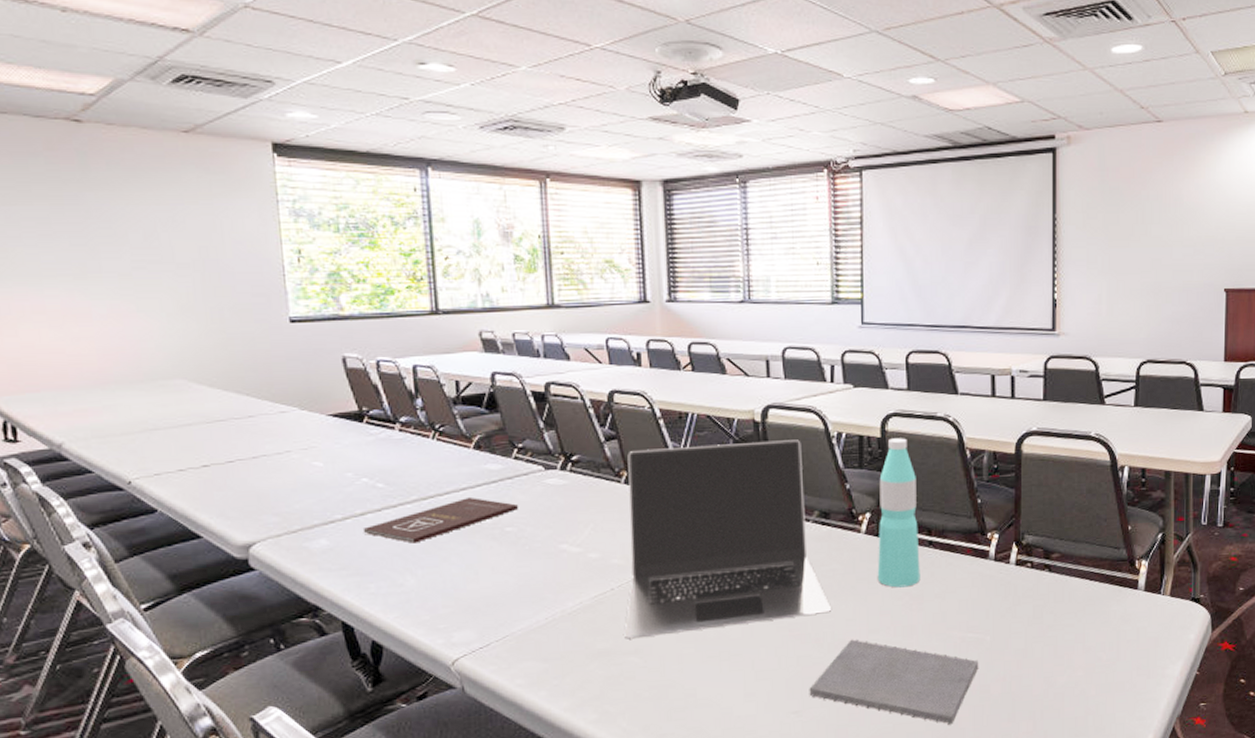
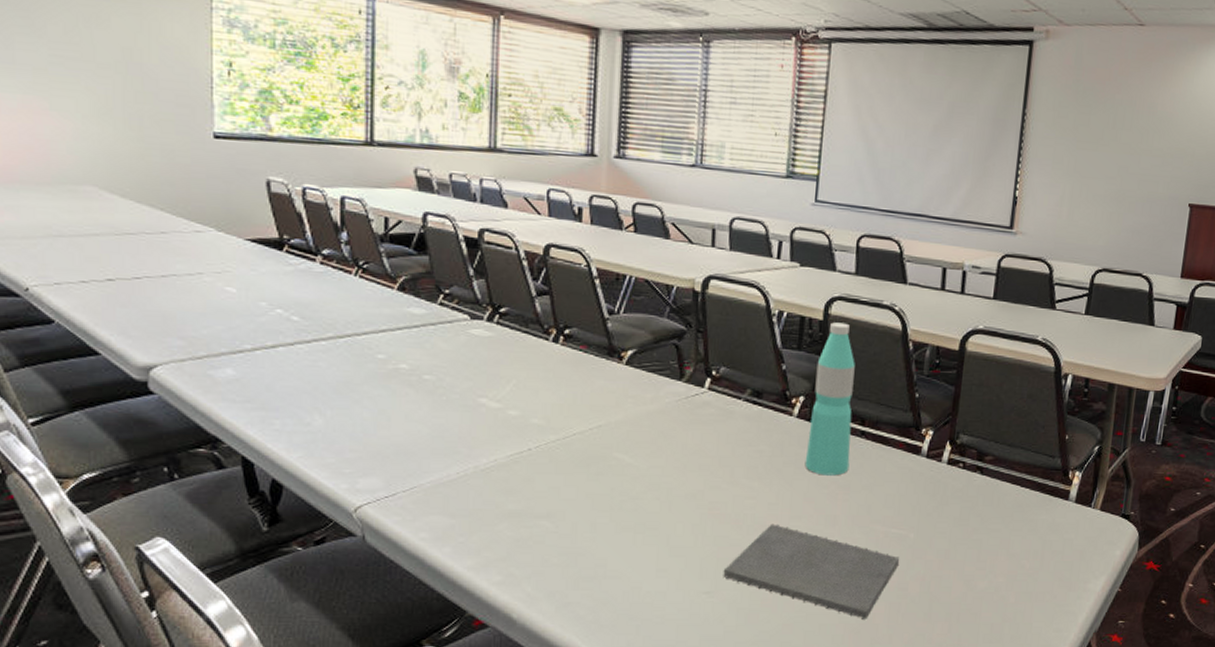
book: present [362,496,518,543] -> none [272,339,439,382]
laptop: present [624,440,831,640] -> none [537,308,754,503]

